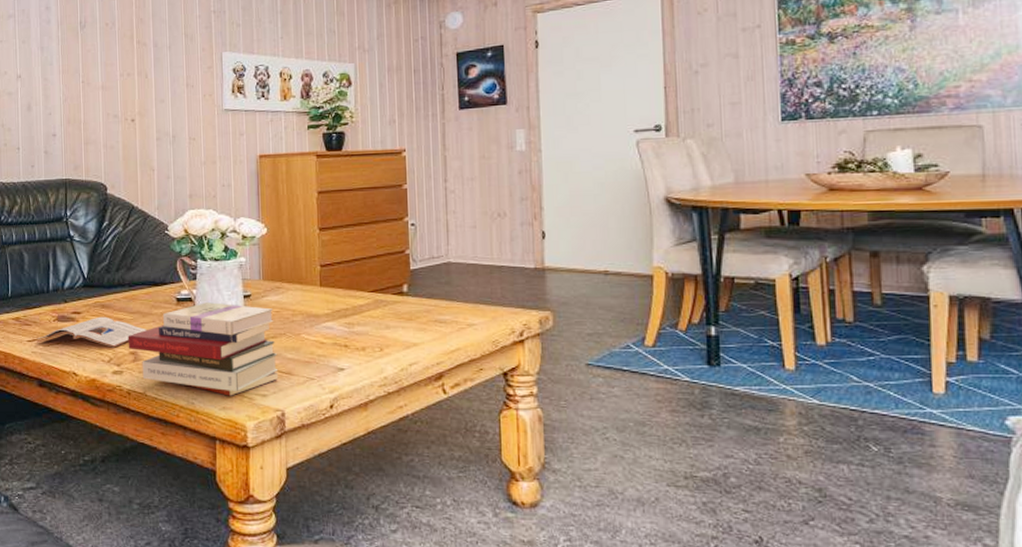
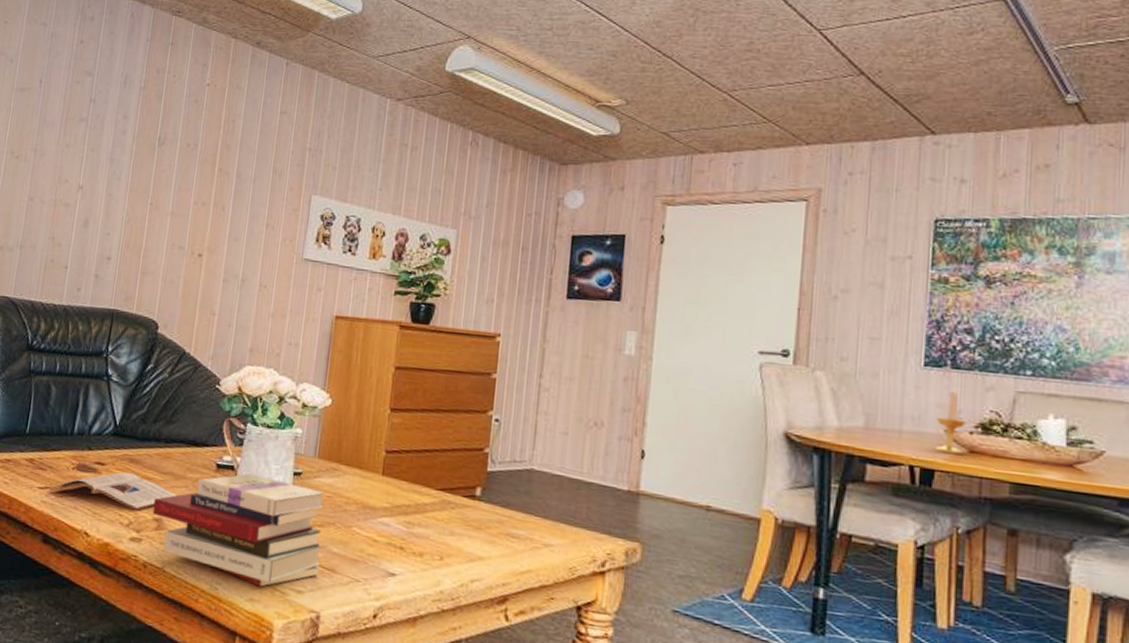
candlestick: none [797,138,825,195] -> present [934,389,968,455]

